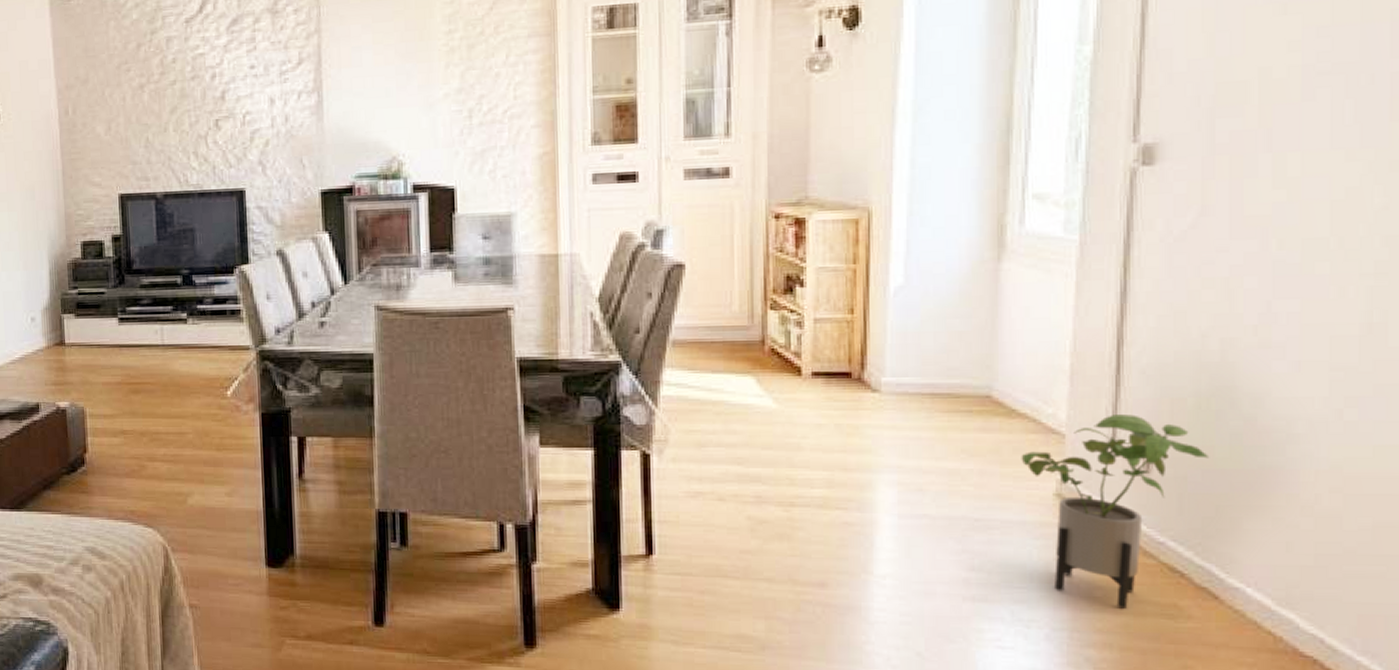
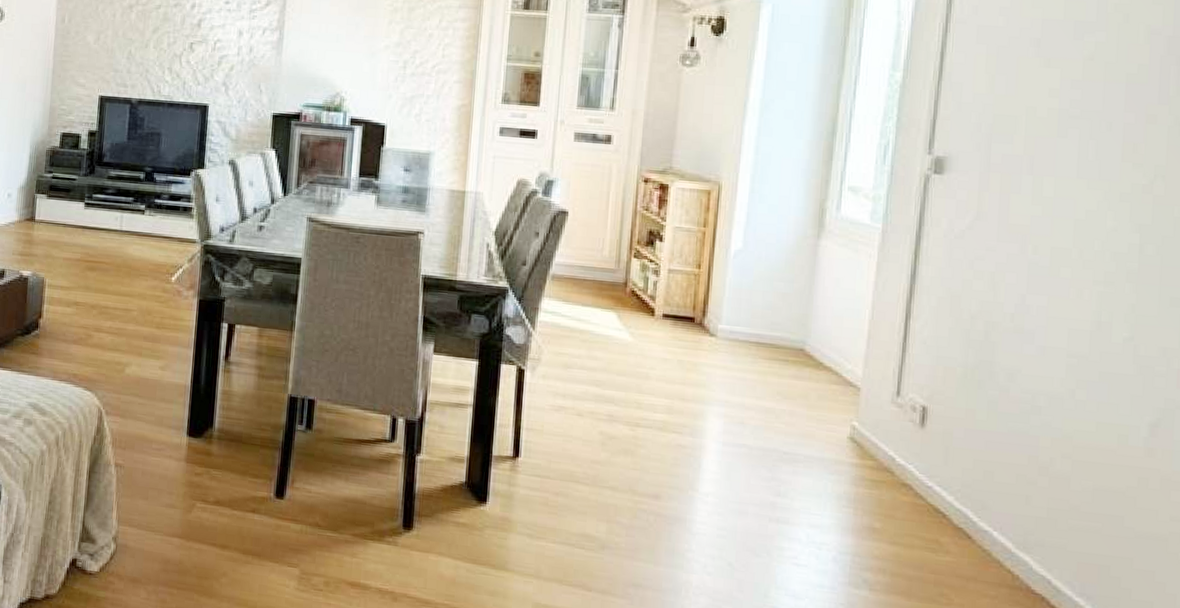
house plant: present [1021,414,1208,609] -> none [824,375,970,540]

